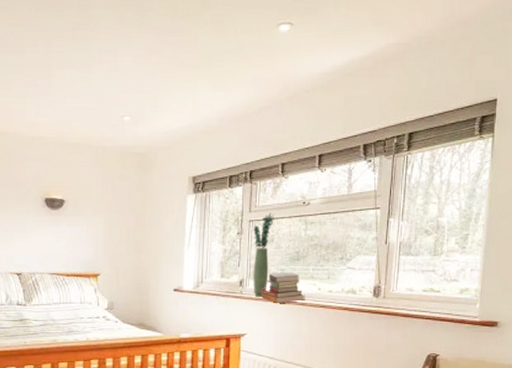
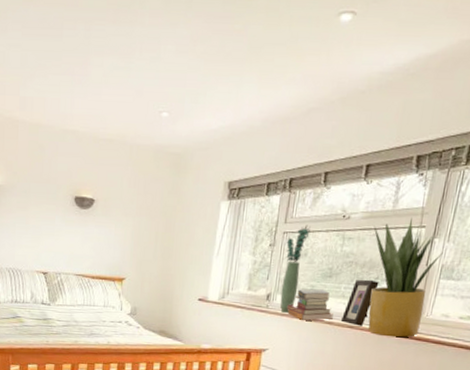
picture frame: none [314,260,344,305] -> present [341,279,379,326]
planter: none [333,200,399,314] -> present [368,217,443,338]

